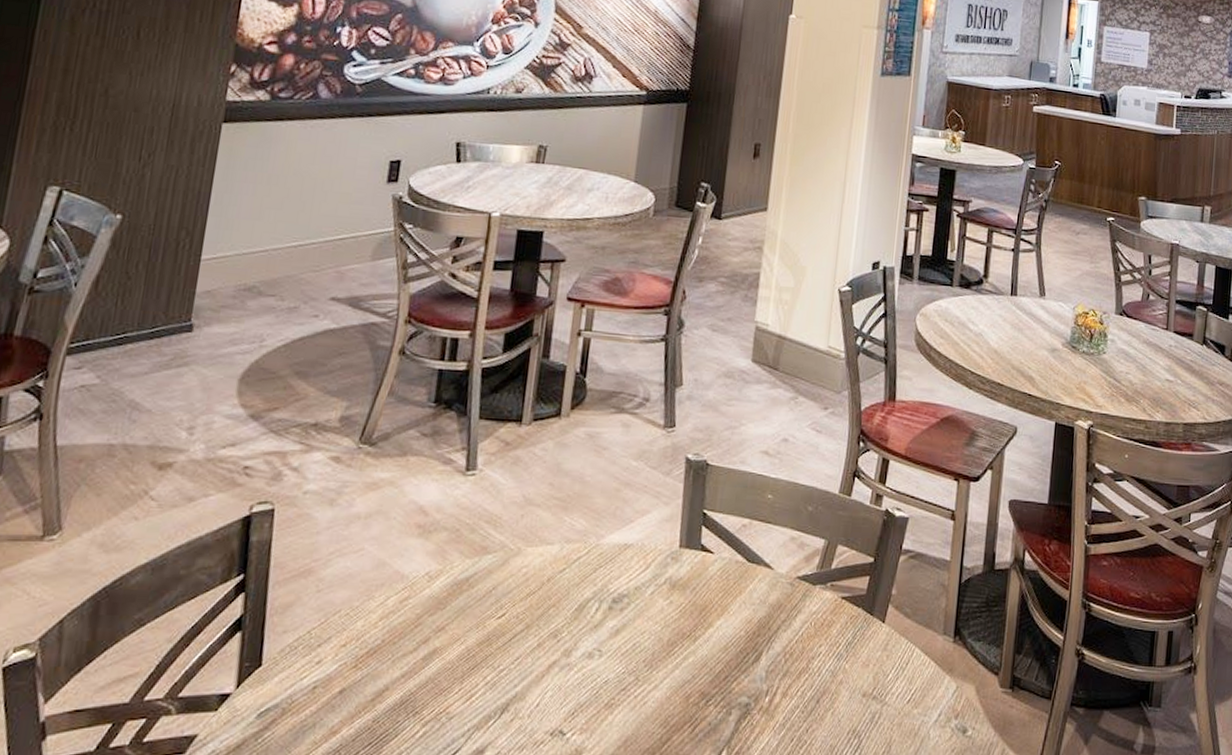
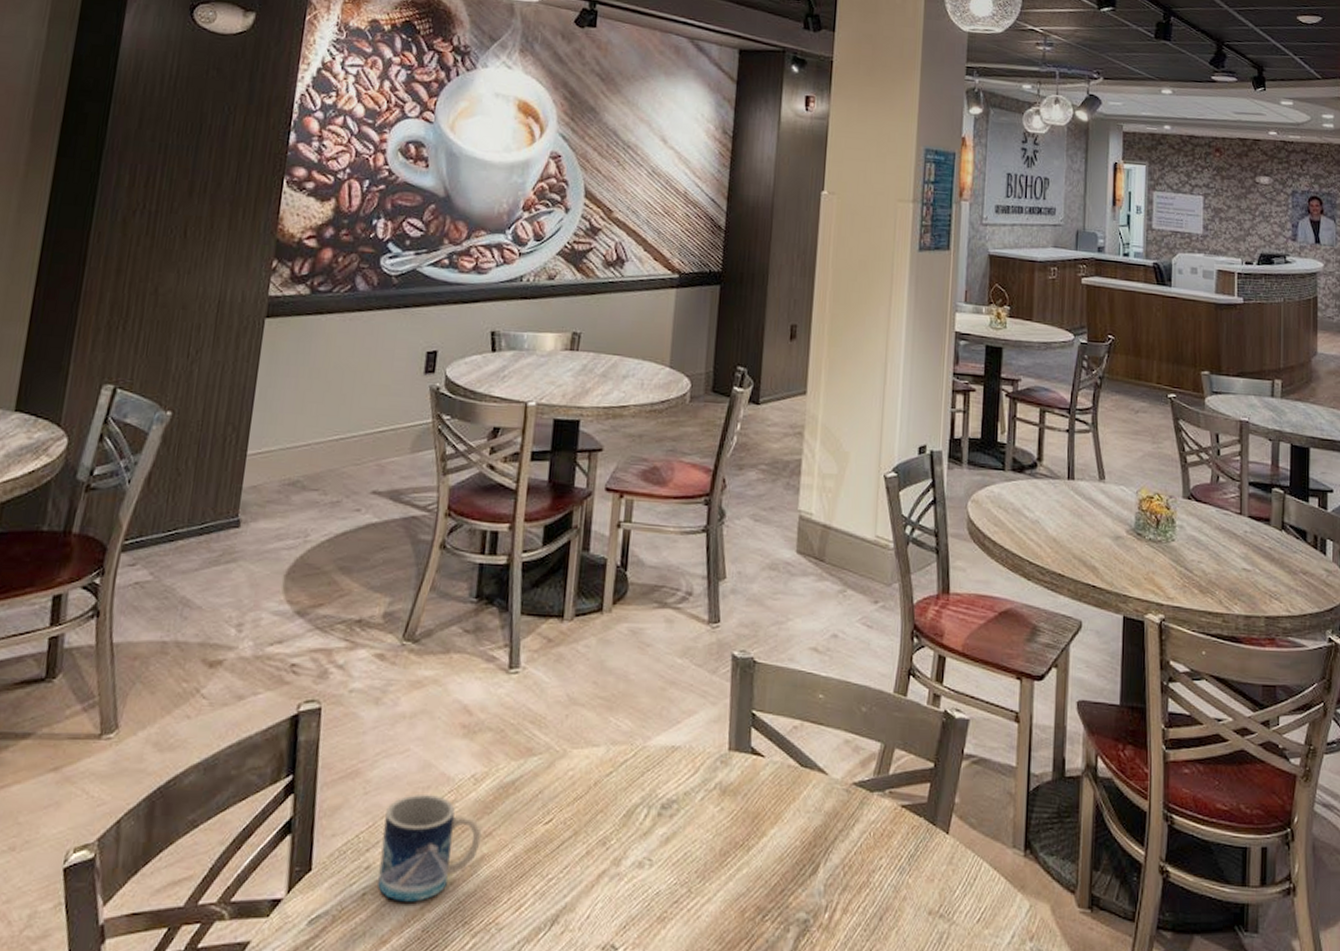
mug: none [329,591,435,694] -> present [378,794,482,902]

